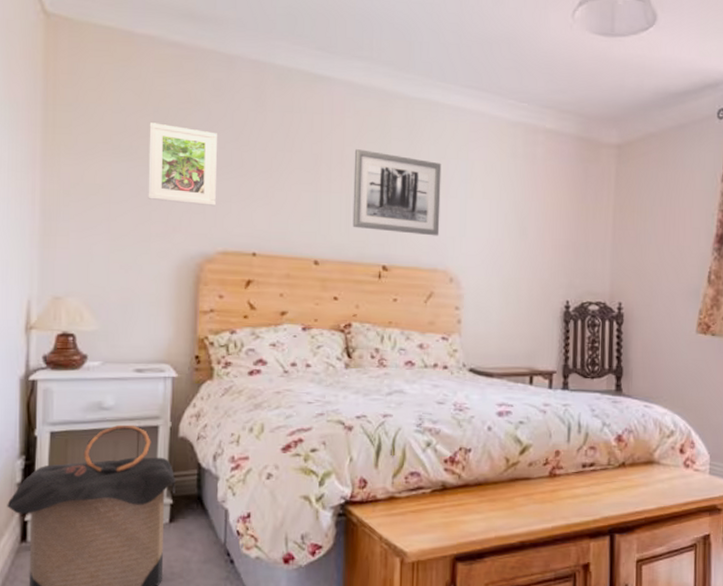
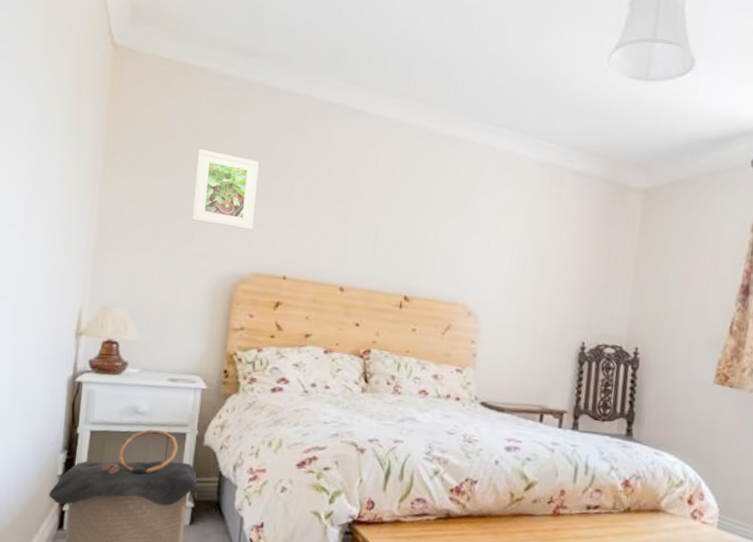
wall art: present [352,149,442,236] -> none [378,182,468,271]

